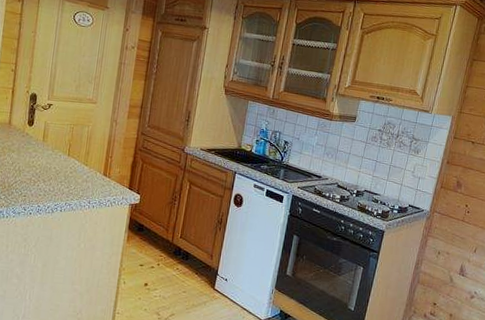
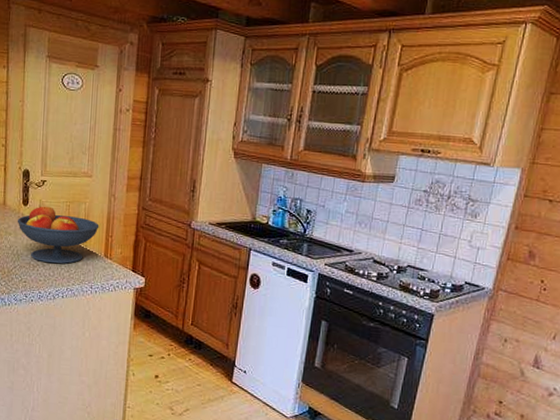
fruit bowl: none [21,125,101,181] -> present [17,204,99,264]

